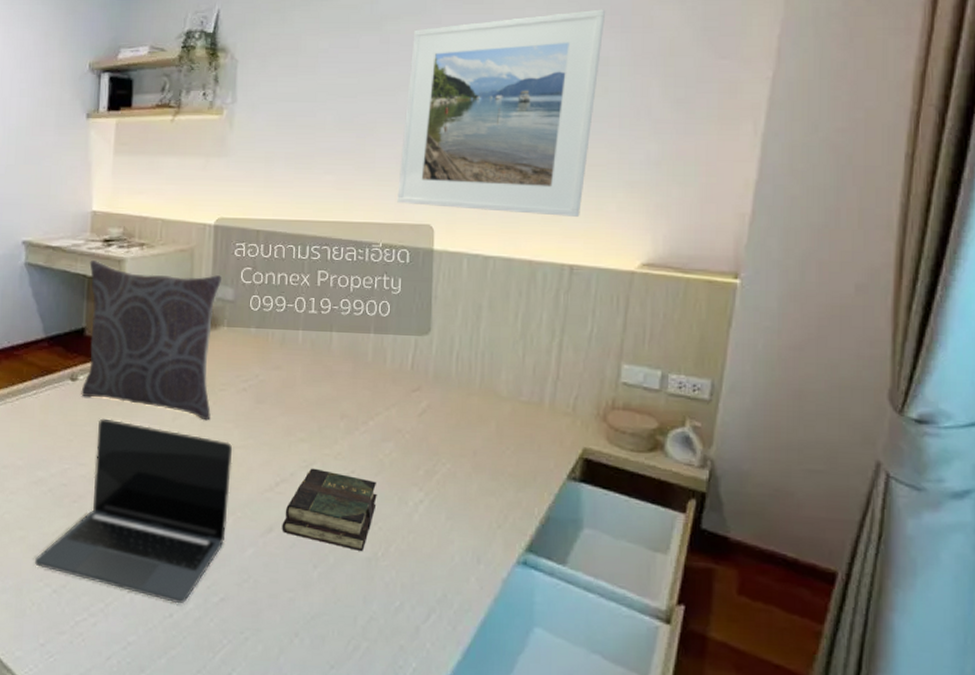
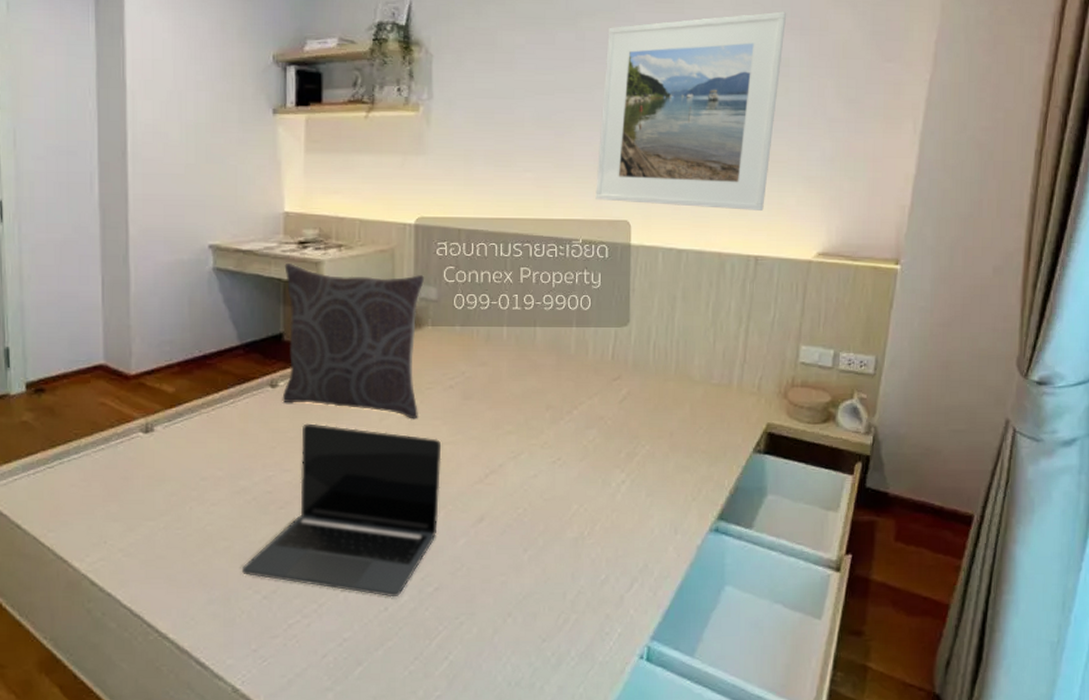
book: present [282,468,377,552] -> none [492,458,582,533]

